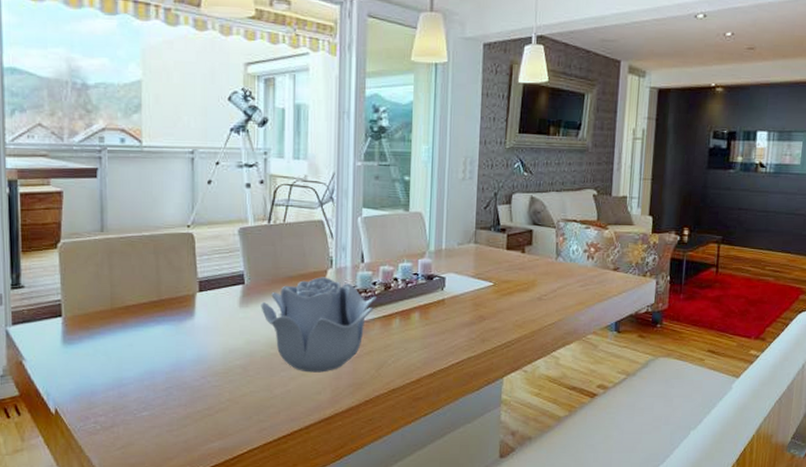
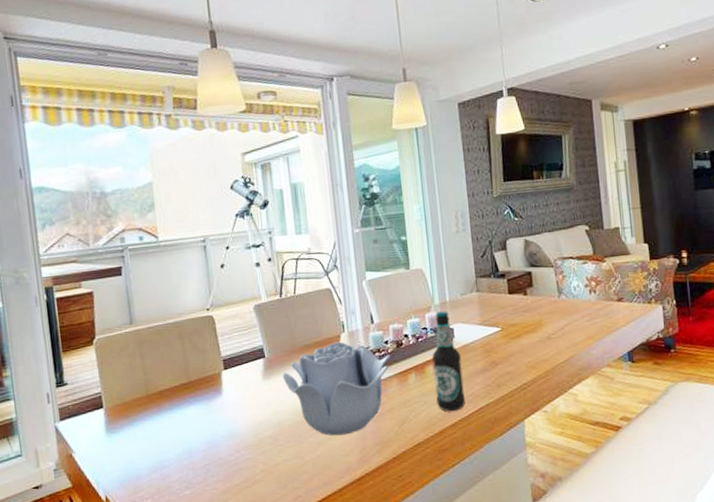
bottle: none [418,259,449,361] -> present [432,311,465,412]

